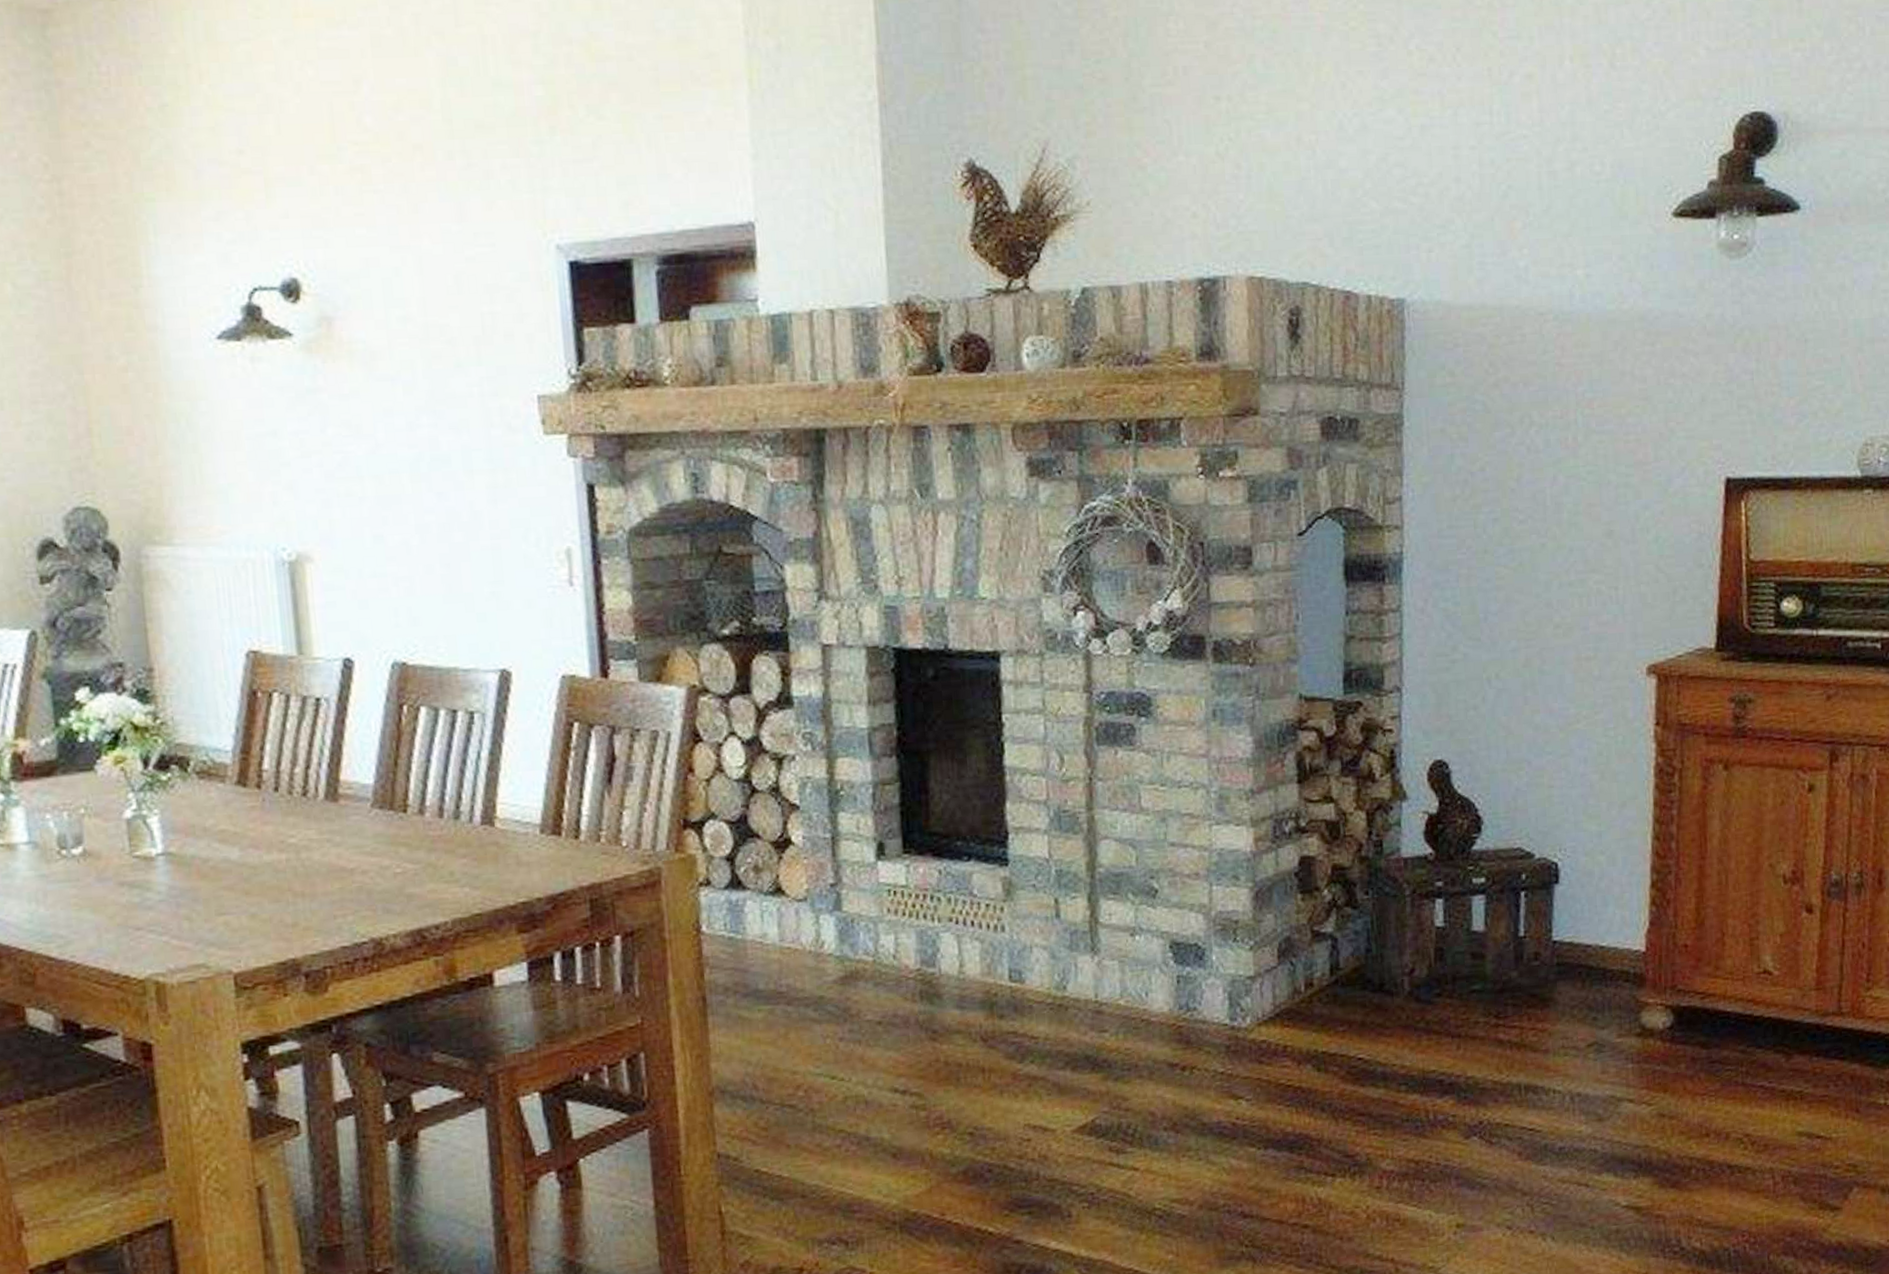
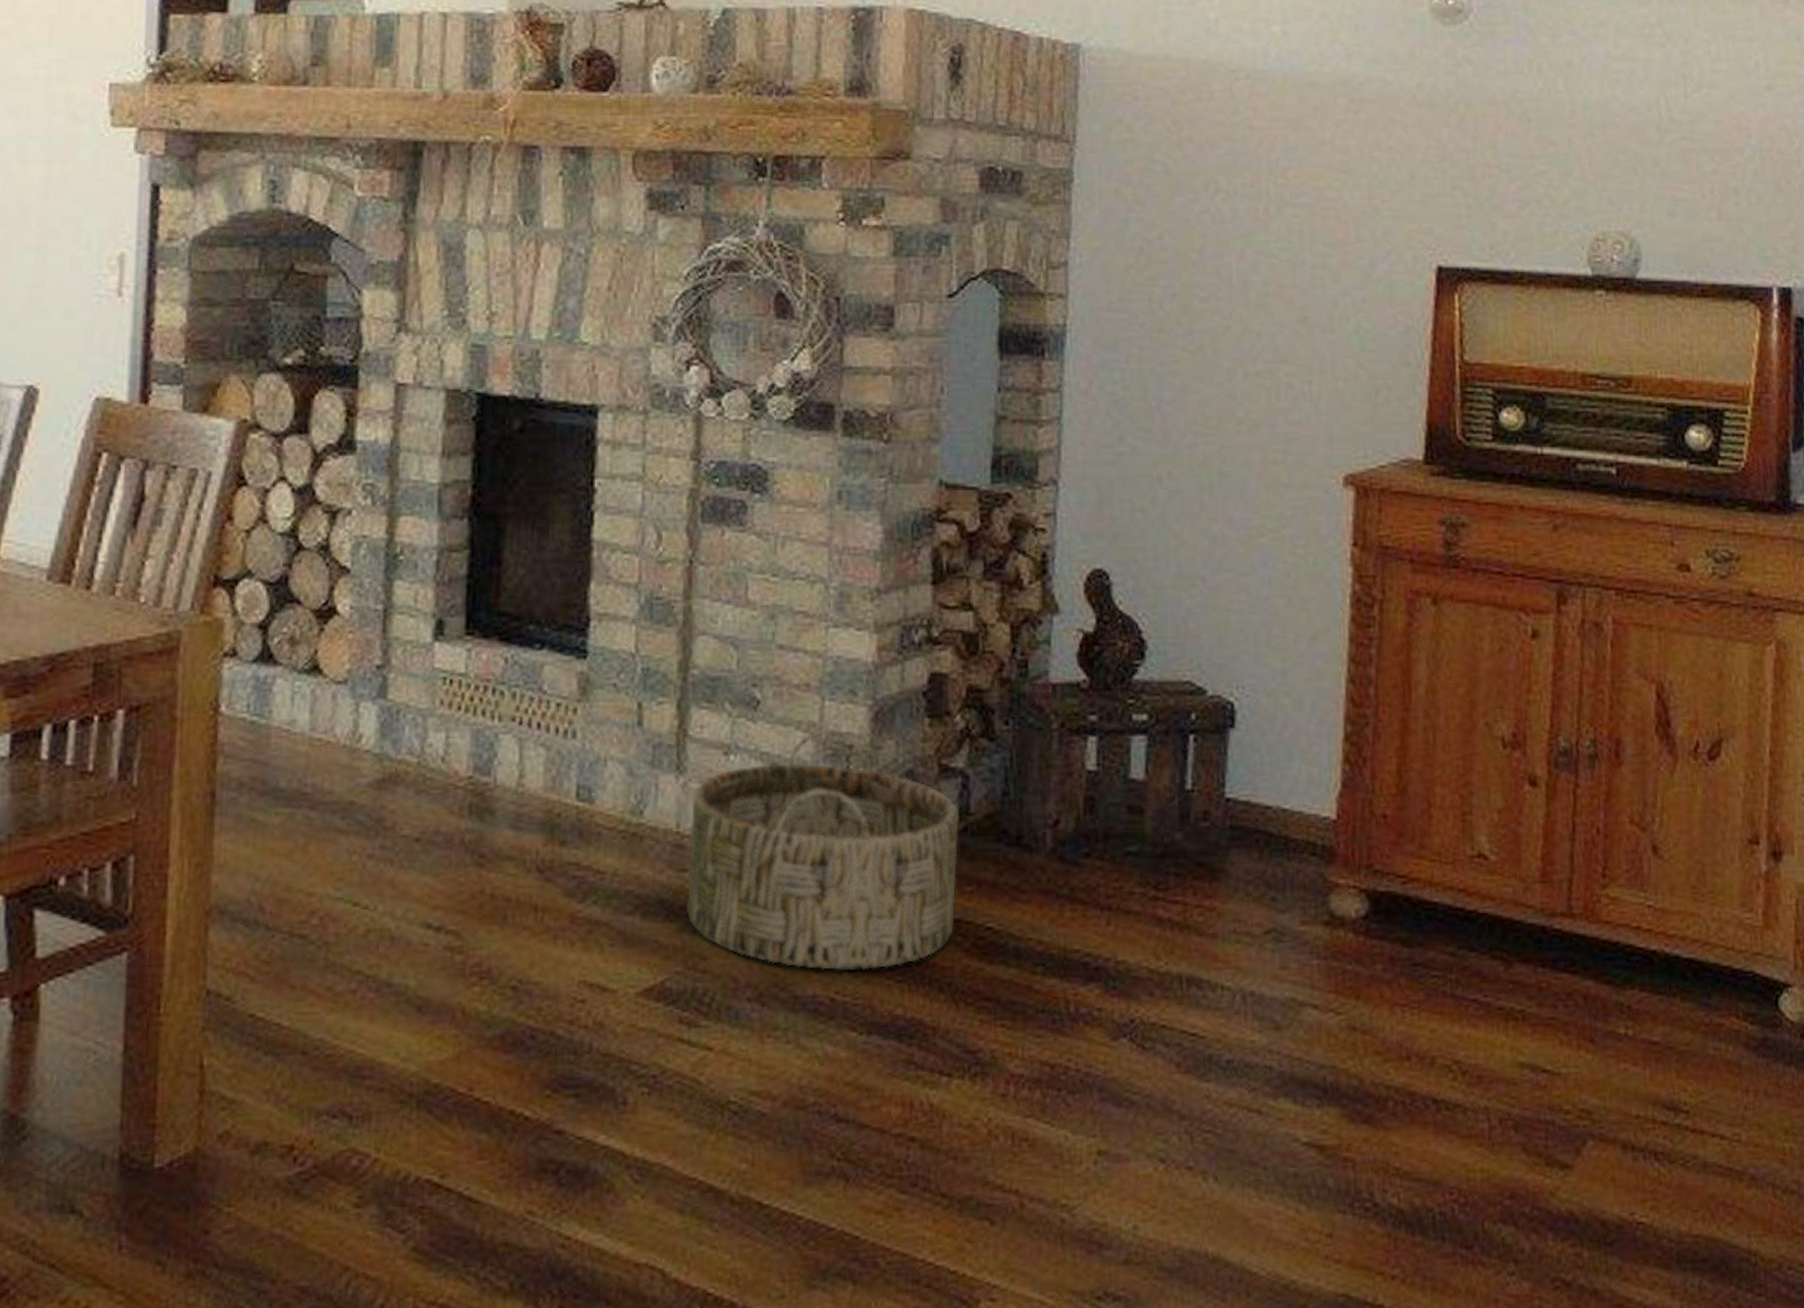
basket: none [1106,908,1332,1102] -> present [685,729,960,971]

